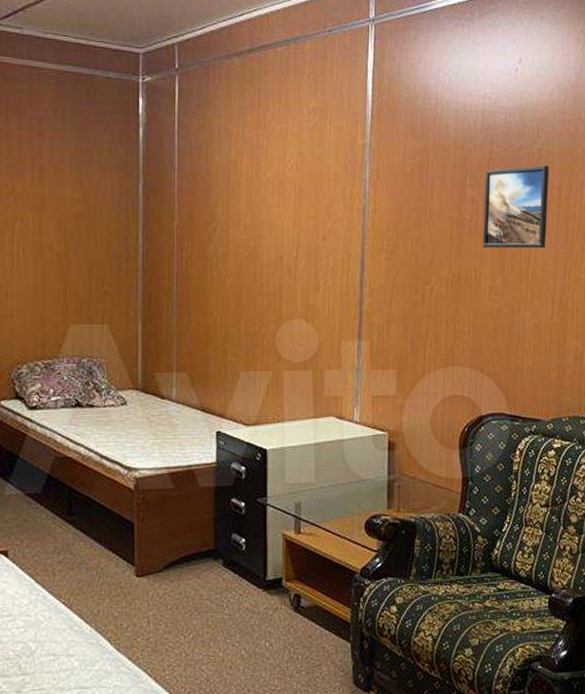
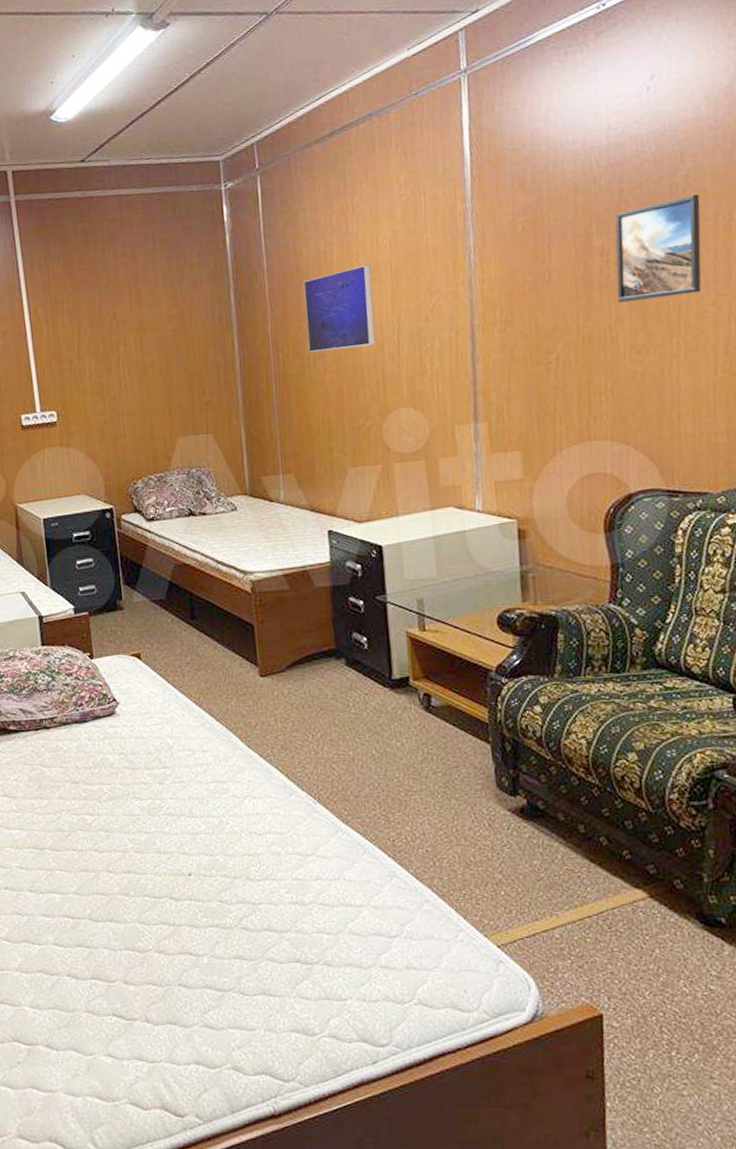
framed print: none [212,179,277,257] -> present [303,264,376,352]

